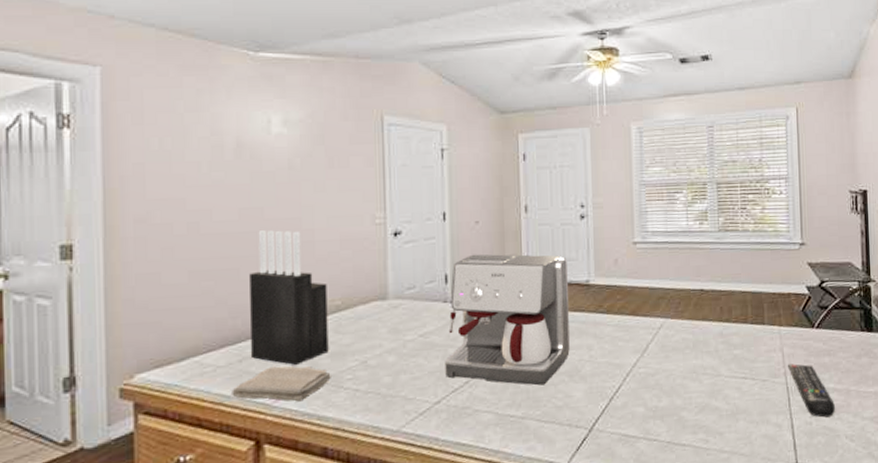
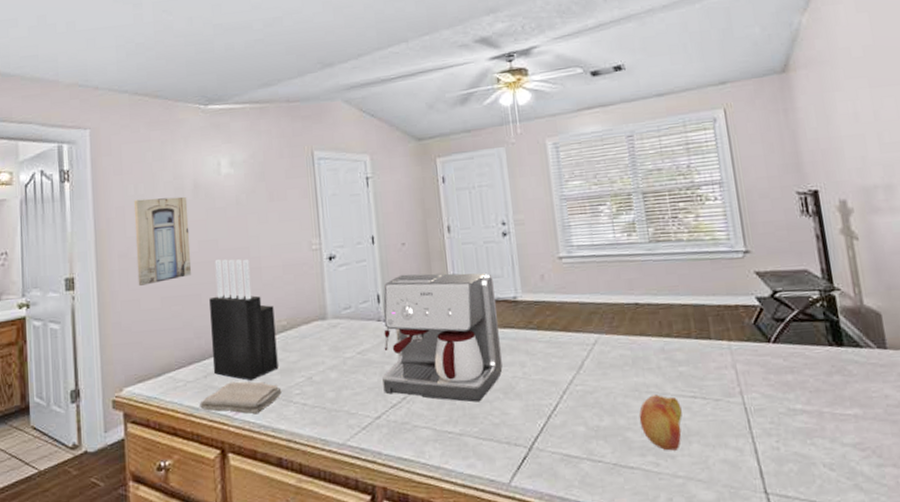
wall art: none [157,155,229,257] -> present [133,196,192,286]
fruit: none [694,376,733,428] -> present [639,395,682,451]
remote control: present [788,364,835,418] -> none [743,382,807,443]

